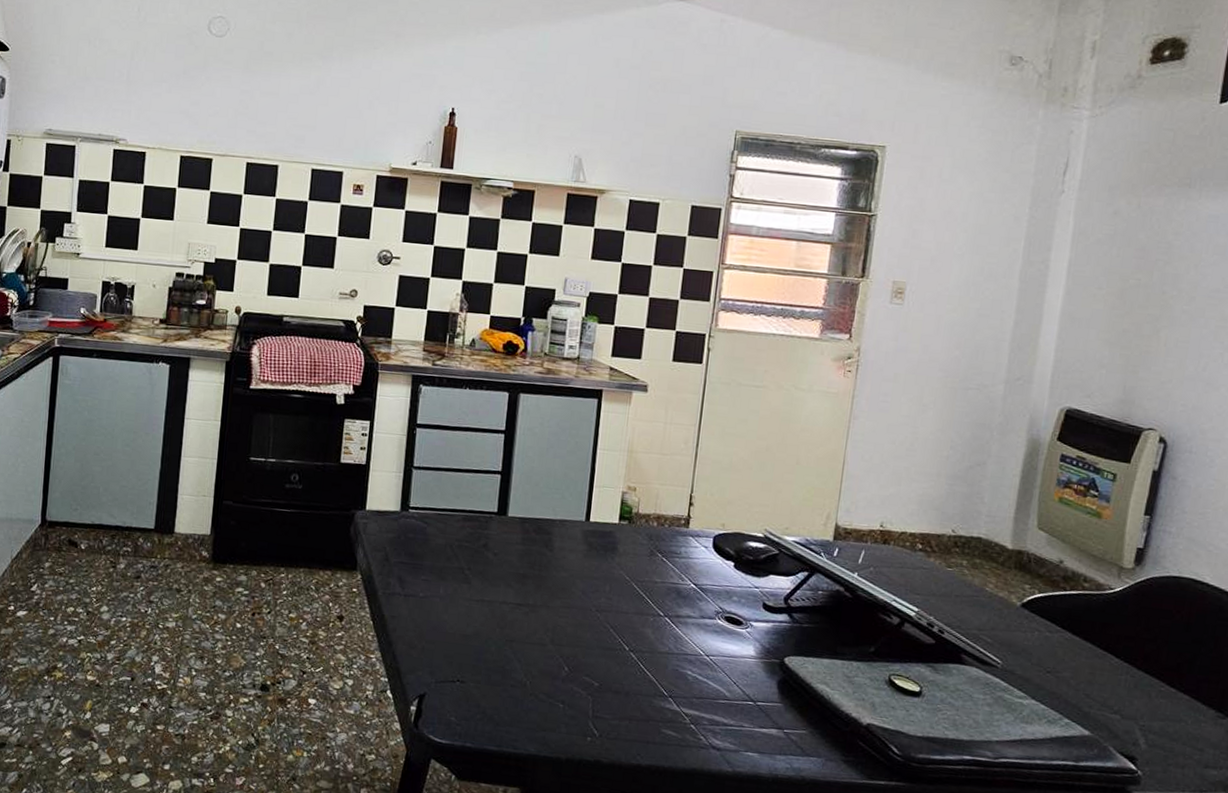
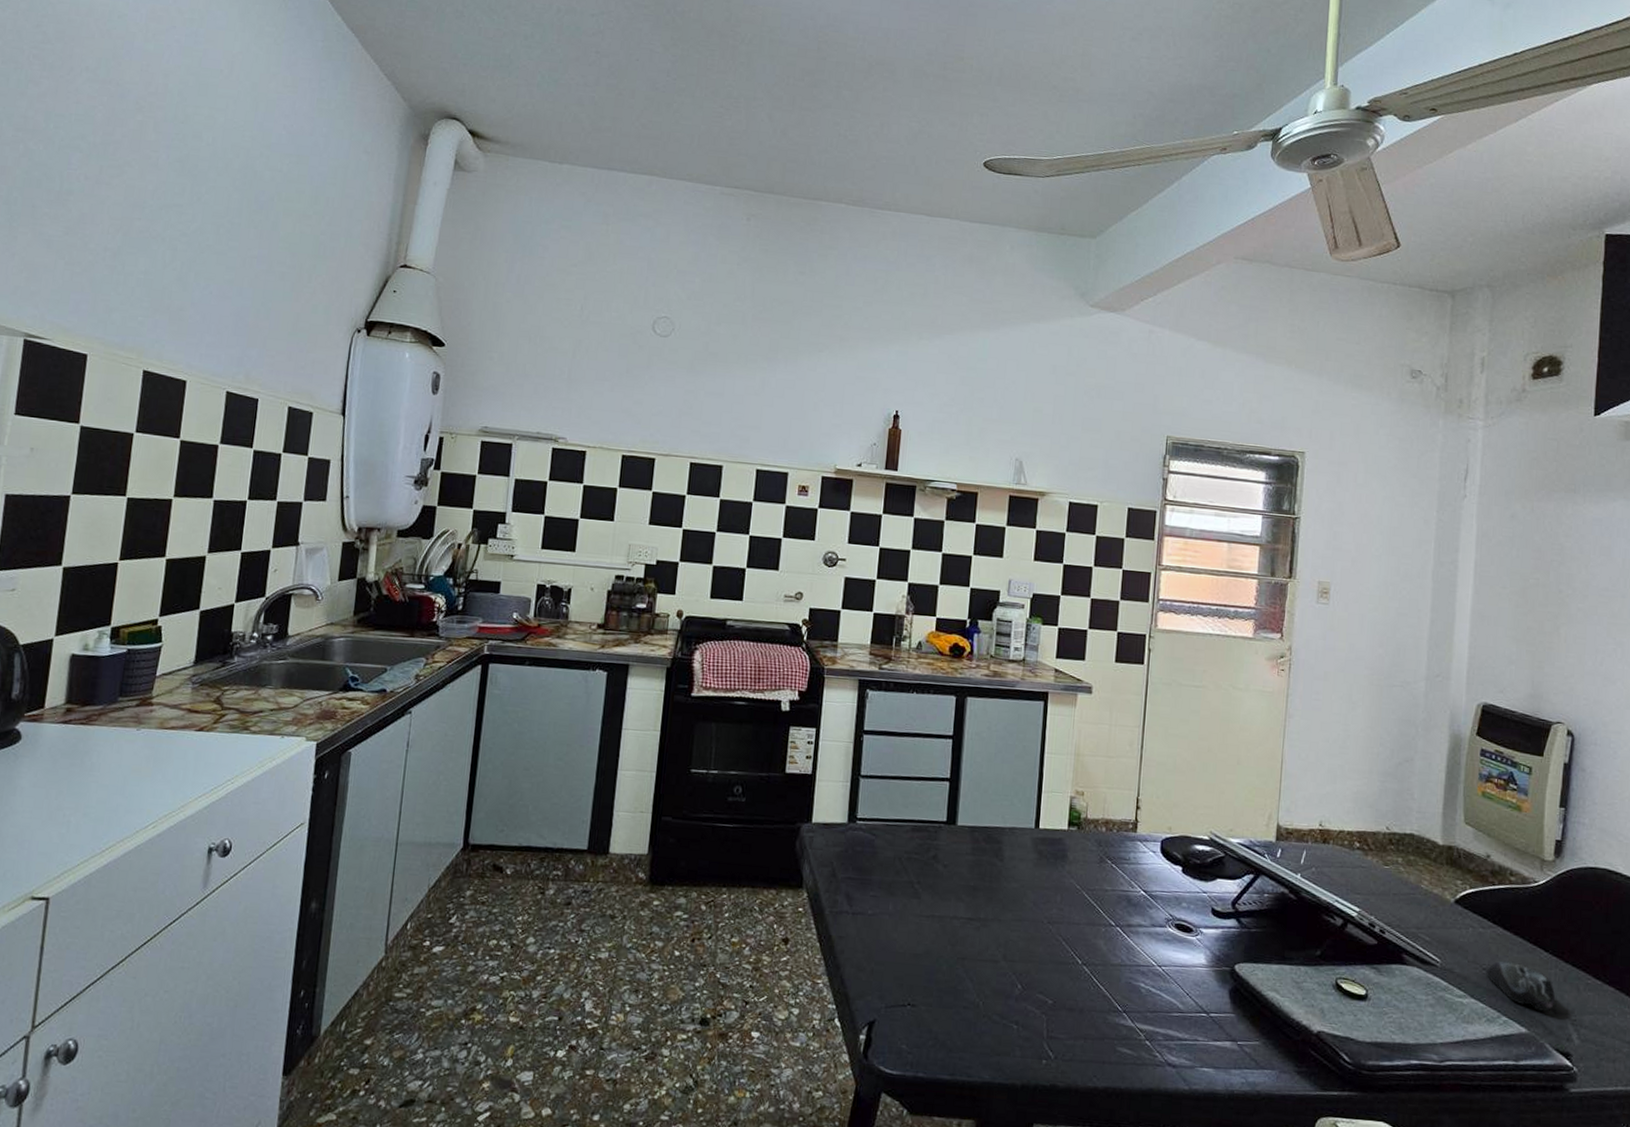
computer mouse: none [1050,664,1124,716] -> present [1486,960,1556,1012]

